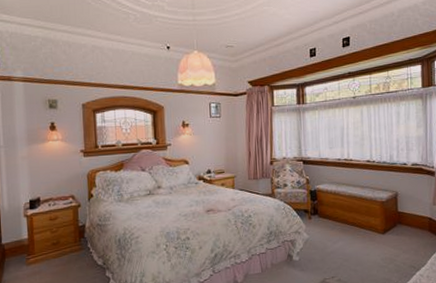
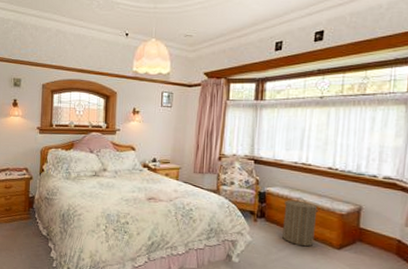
laundry hamper: none [334,190,363,236] -> present [282,197,319,247]

